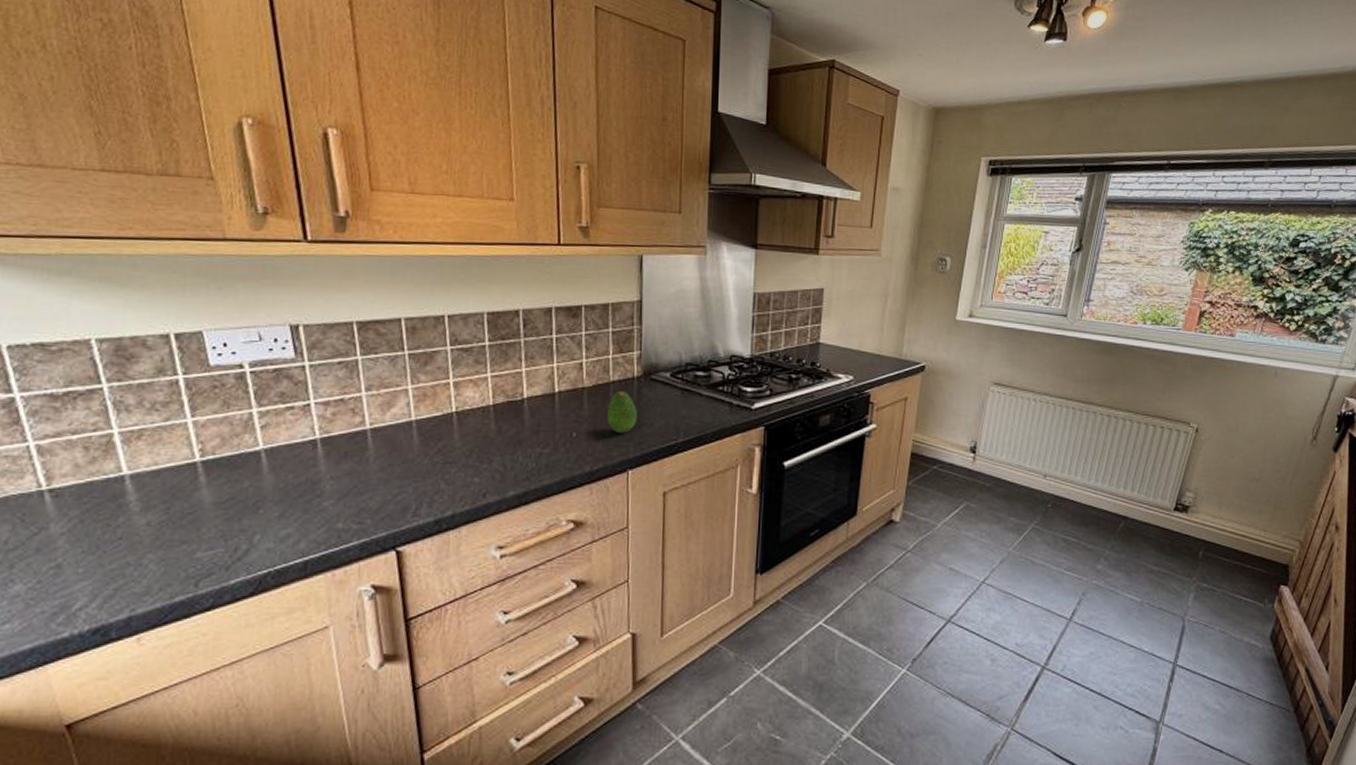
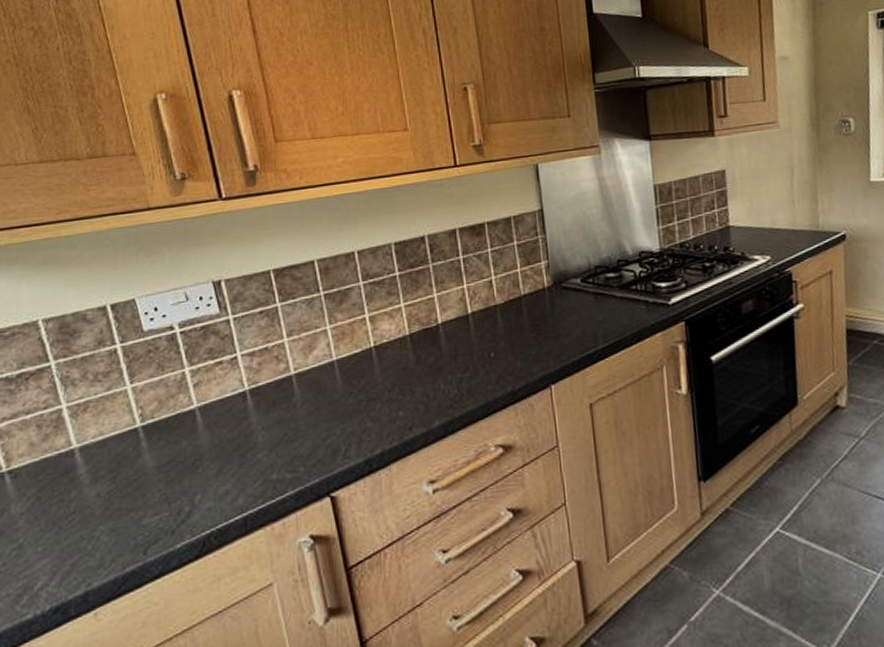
fruit: present [607,391,638,433] -> none [522,304,553,347]

